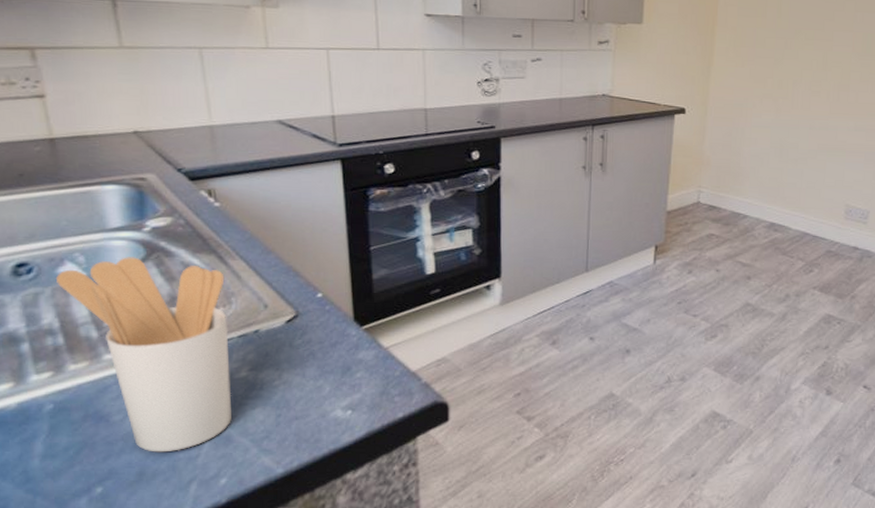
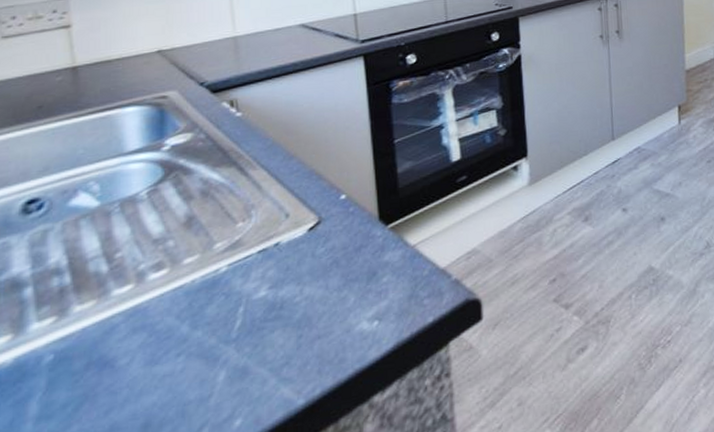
utensil holder: present [55,257,232,452] -> none [67,179,250,398]

